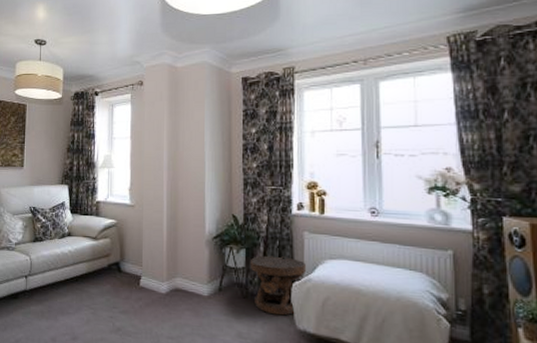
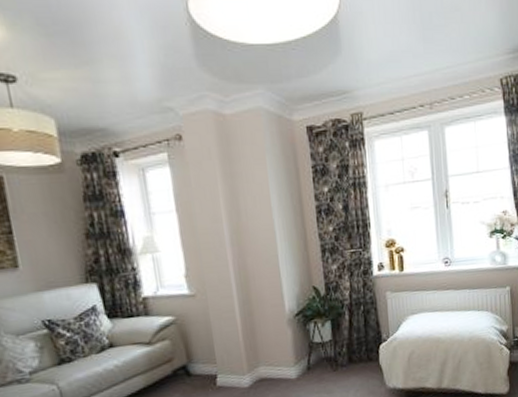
side table: present [251,255,305,316] -> none [337,320,391,381]

